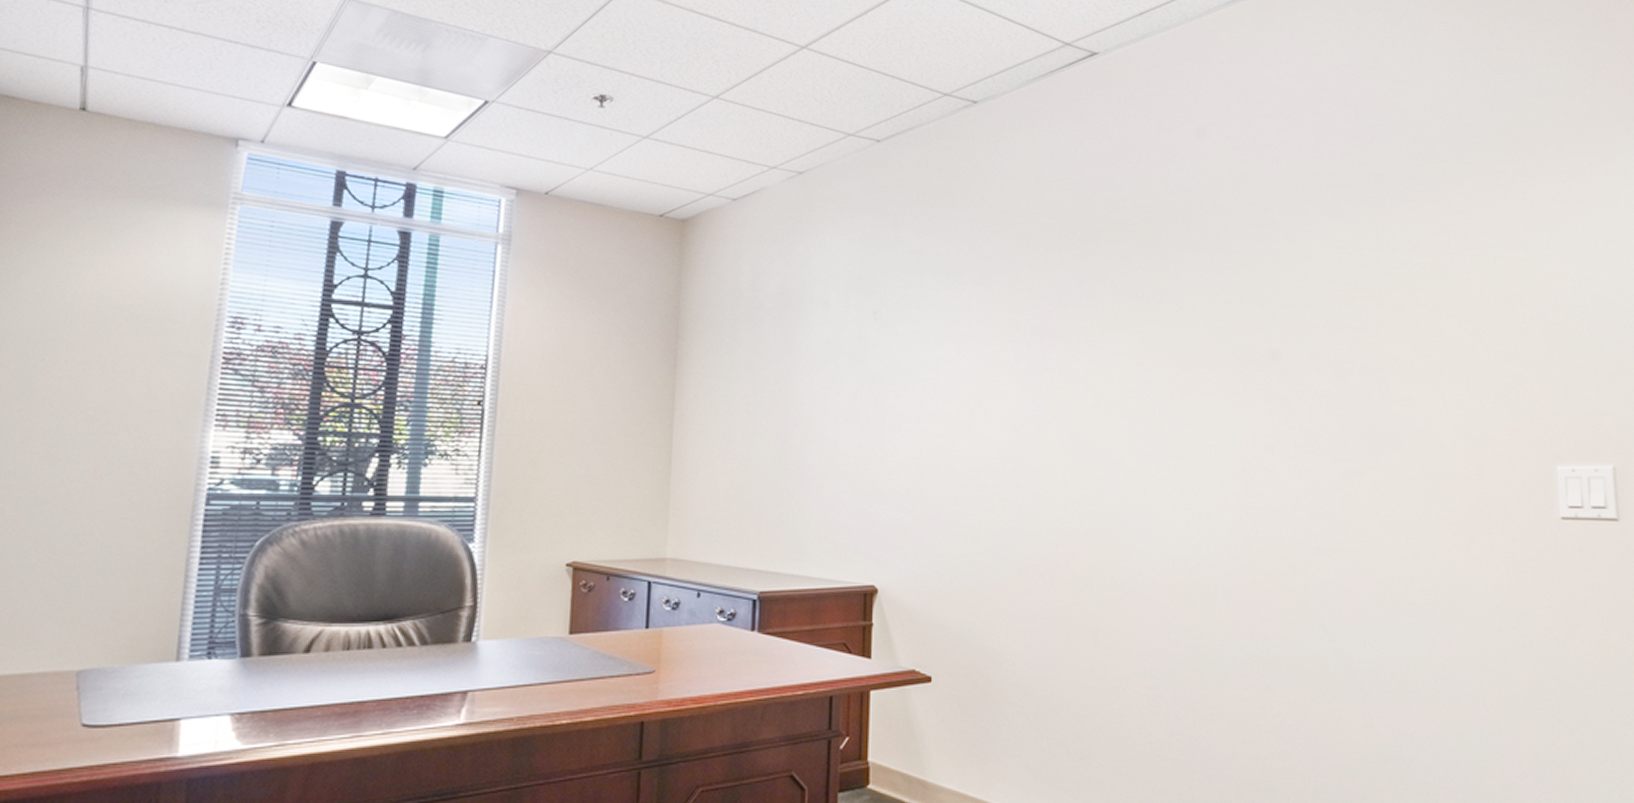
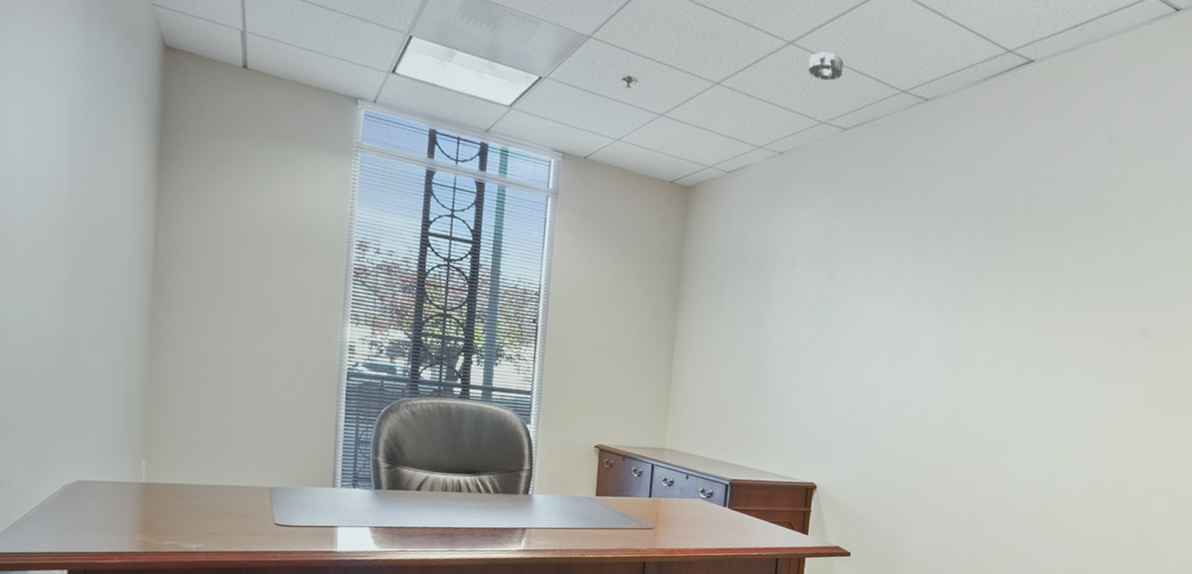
smoke detector: none [827,55,870,87] -> present [808,51,844,81]

